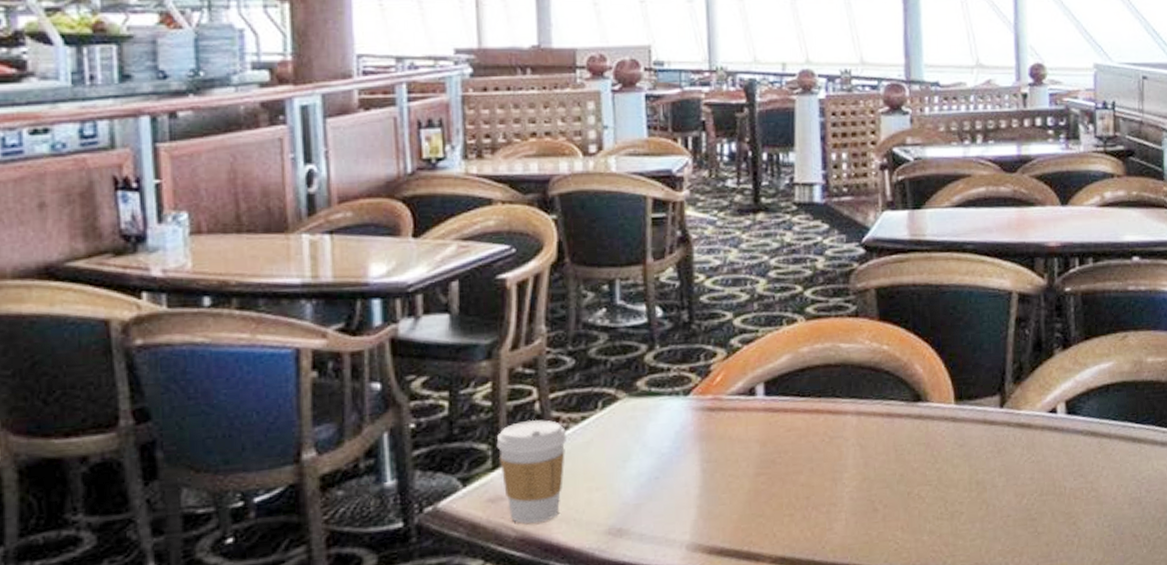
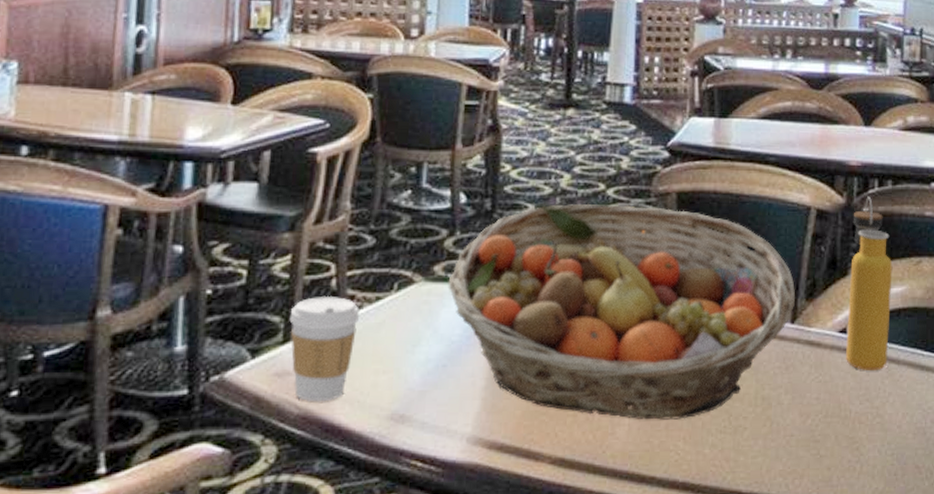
fruit basket: none [652,304,1003,514] -> present [448,203,796,420]
water bottle: none [1055,276,1100,448] -> present [845,196,893,371]

